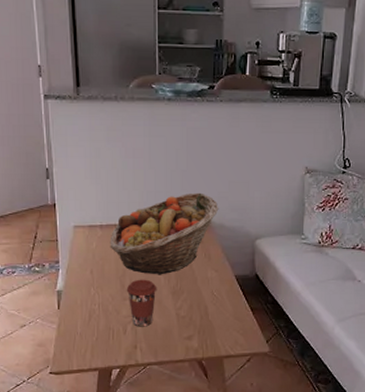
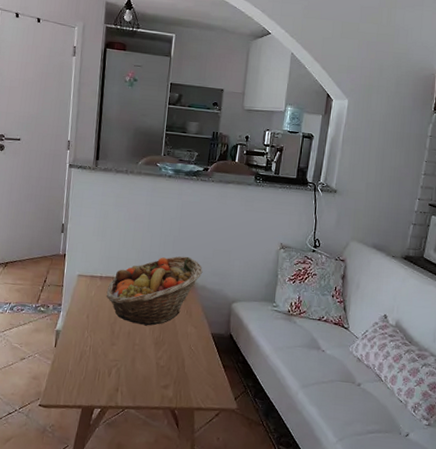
coffee cup: present [126,279,157,327] -> none [115,327,143,372]

